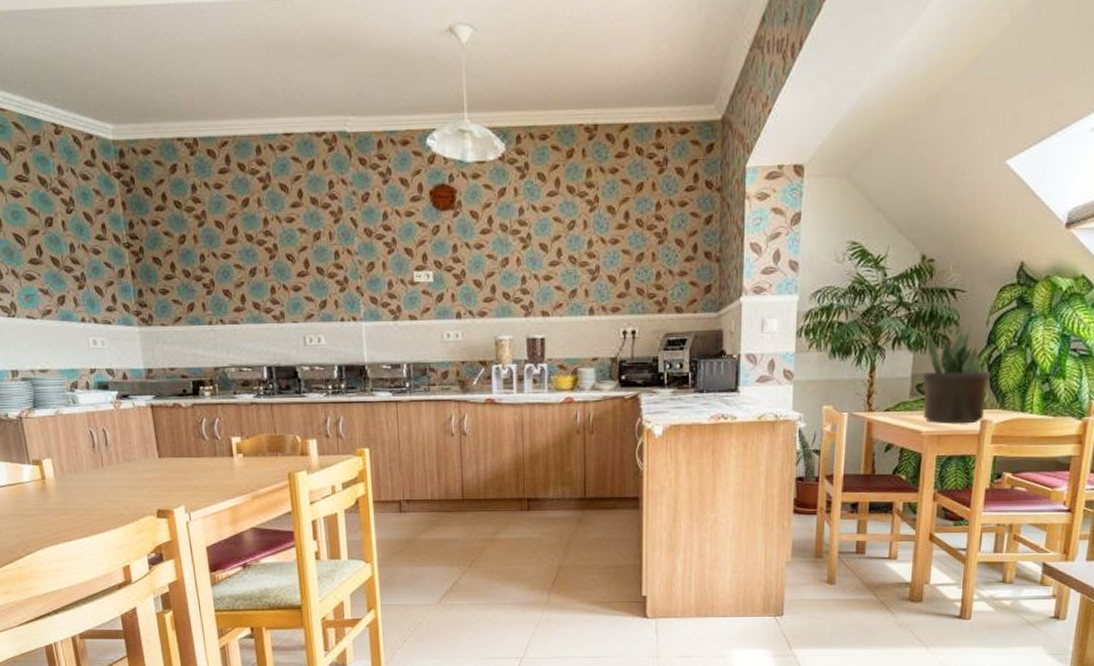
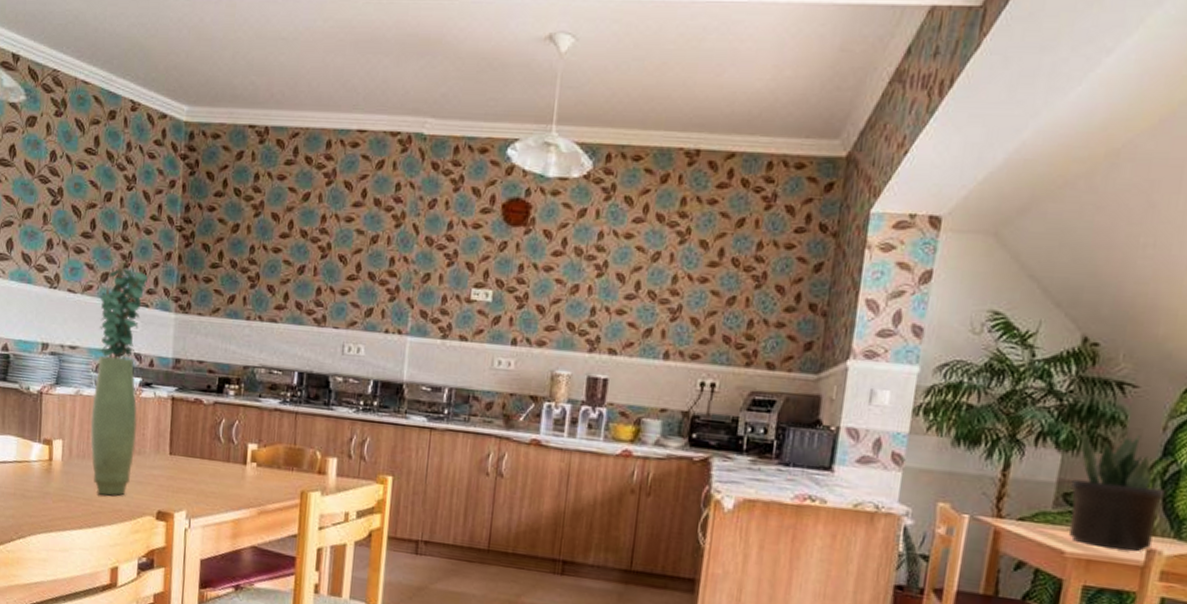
vase: none [61,282,125,504] -> present [90,260,148,497]

